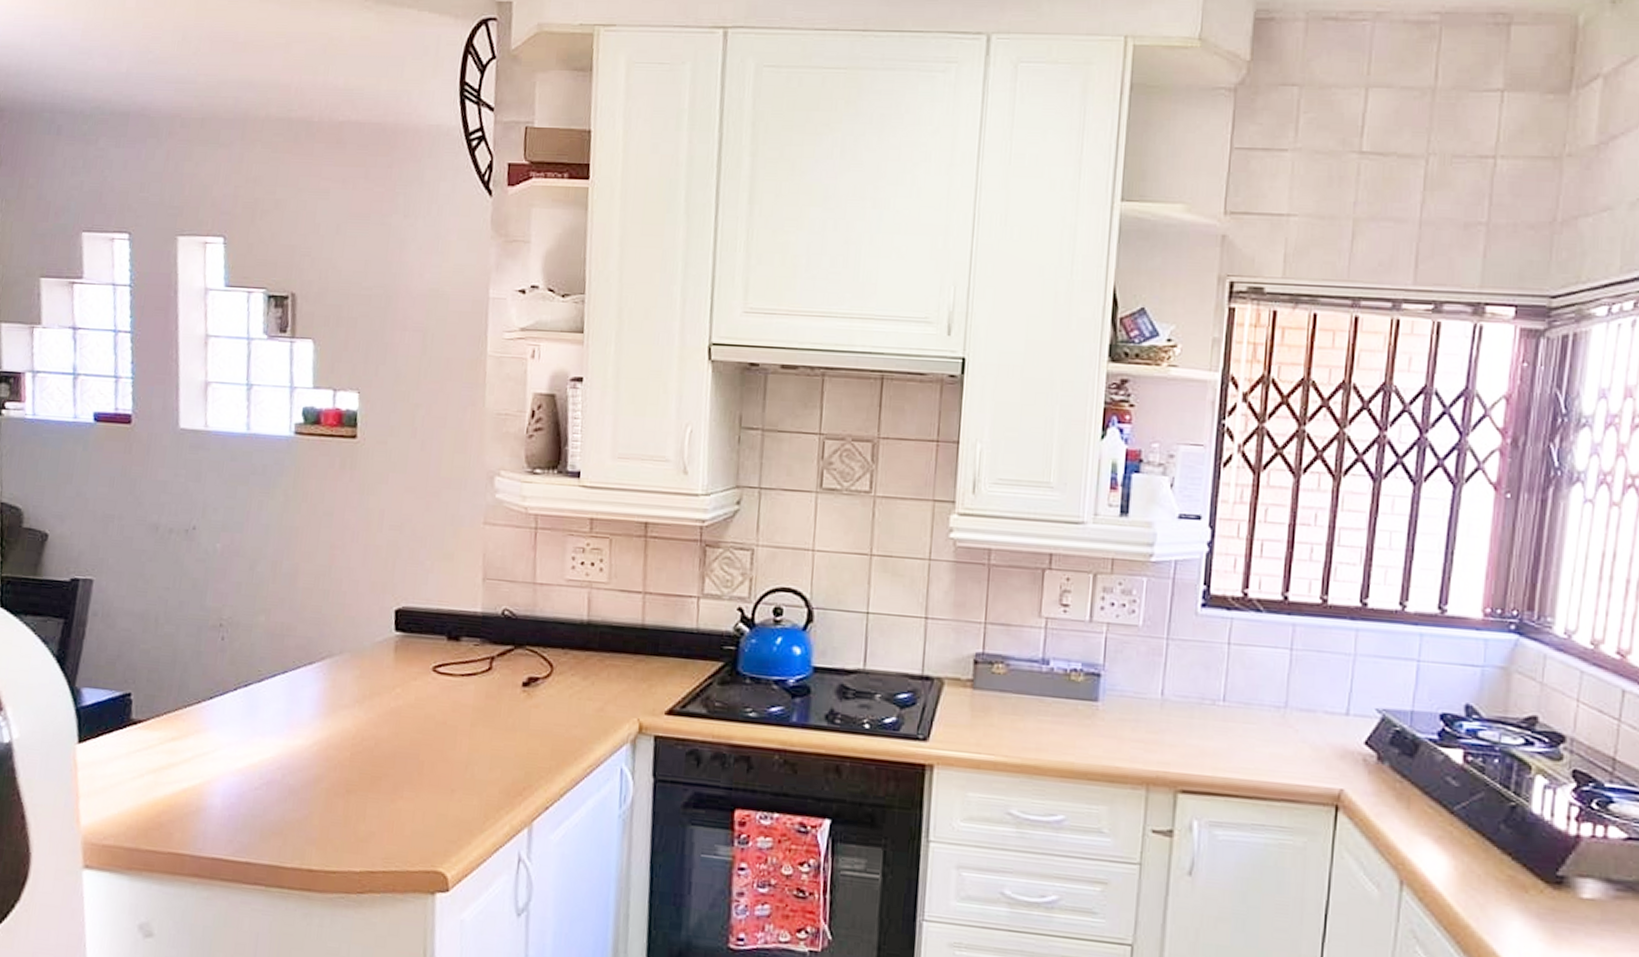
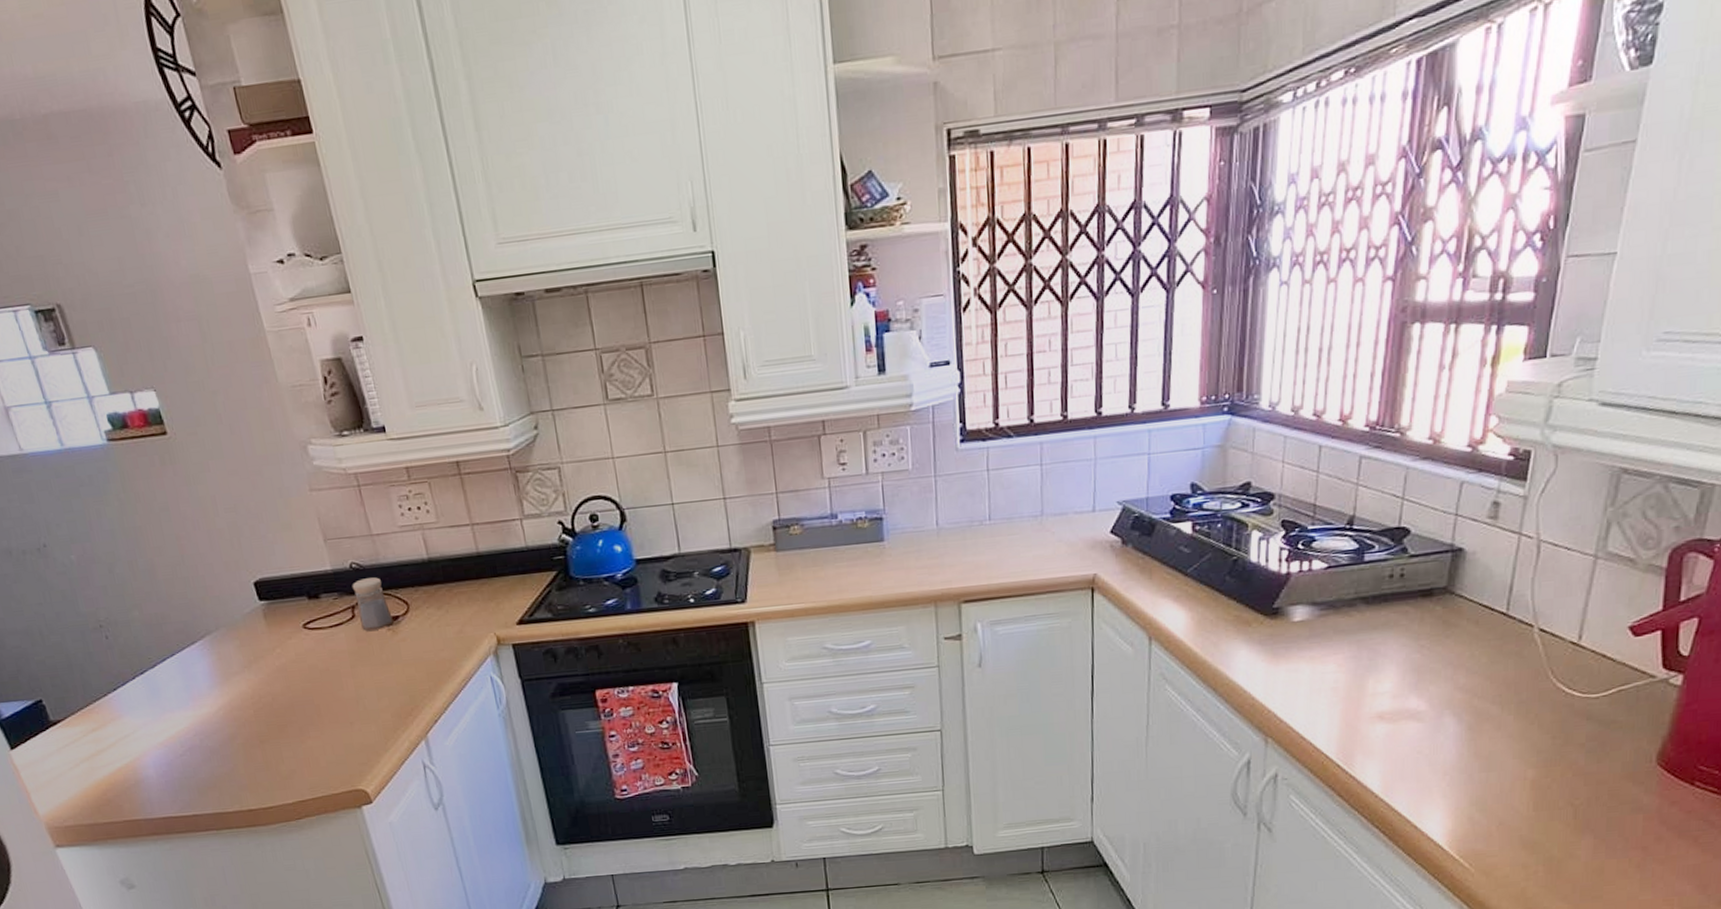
salt shaker: none [494,629,532,689] -> present [352,577,394,631]

